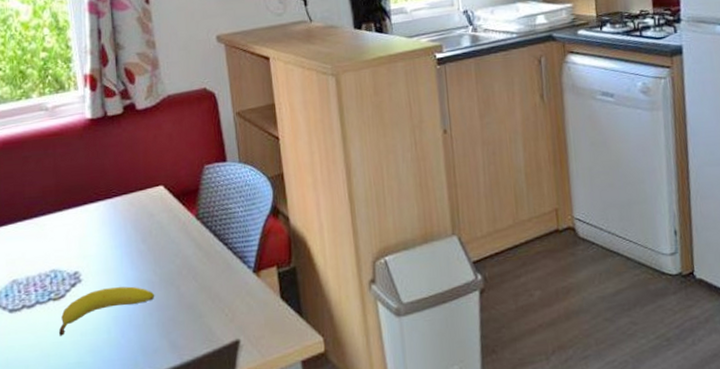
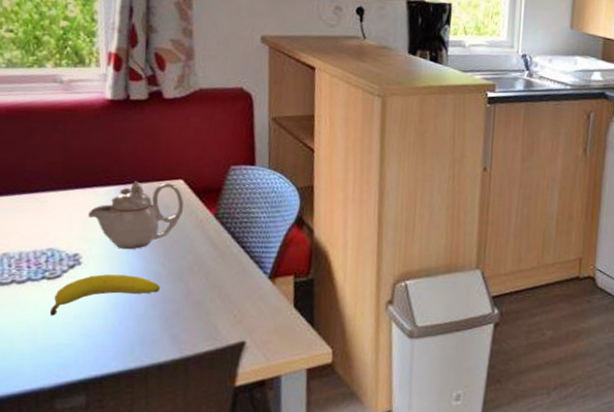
teapot: none [83,191,167,261] -> present [88,180,184,249]

